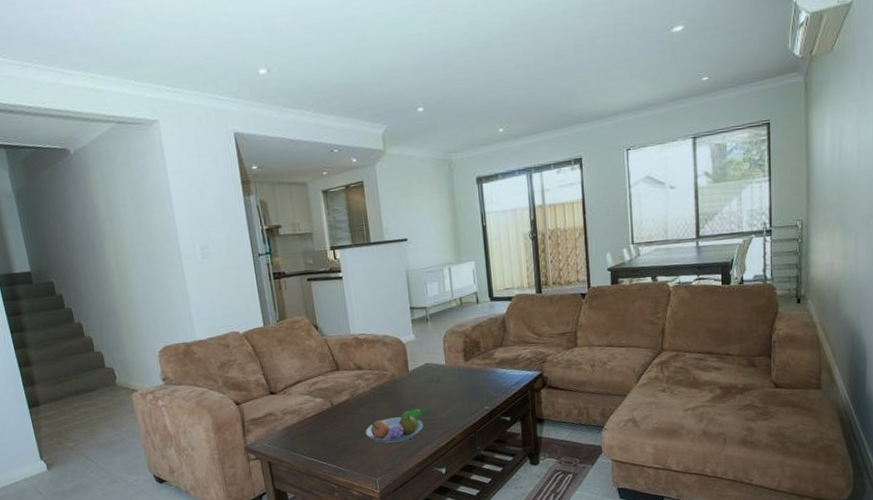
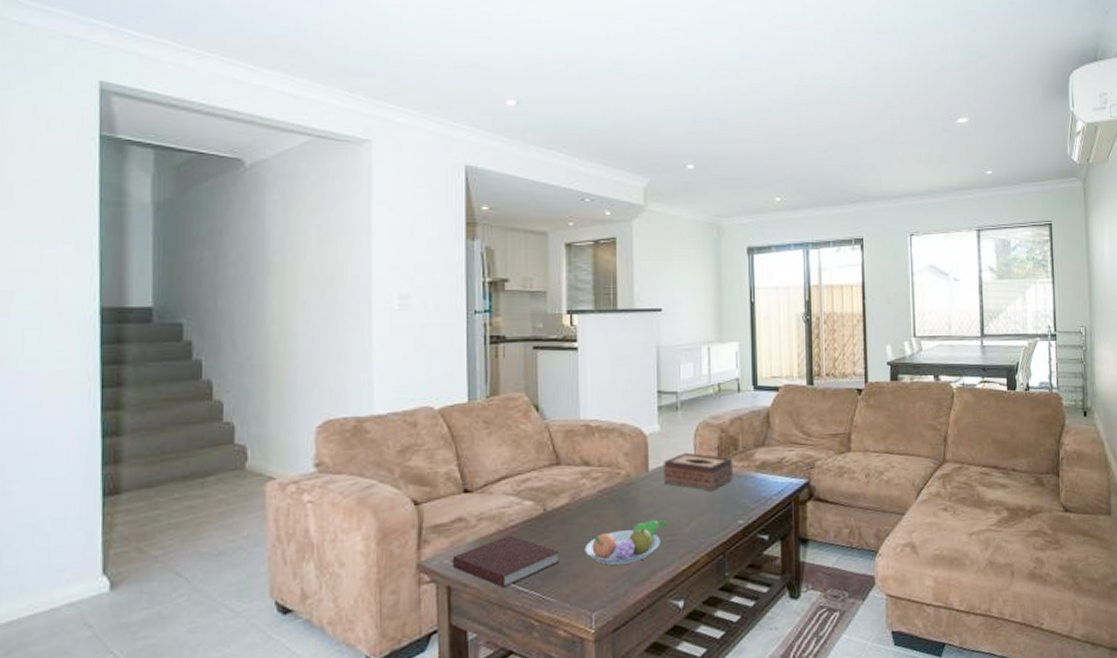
notebook: none [269,424,348,462] -> present [452,535,560,587]
tissue box: none [420,355,478,386] -> present [662,452,734,492]

